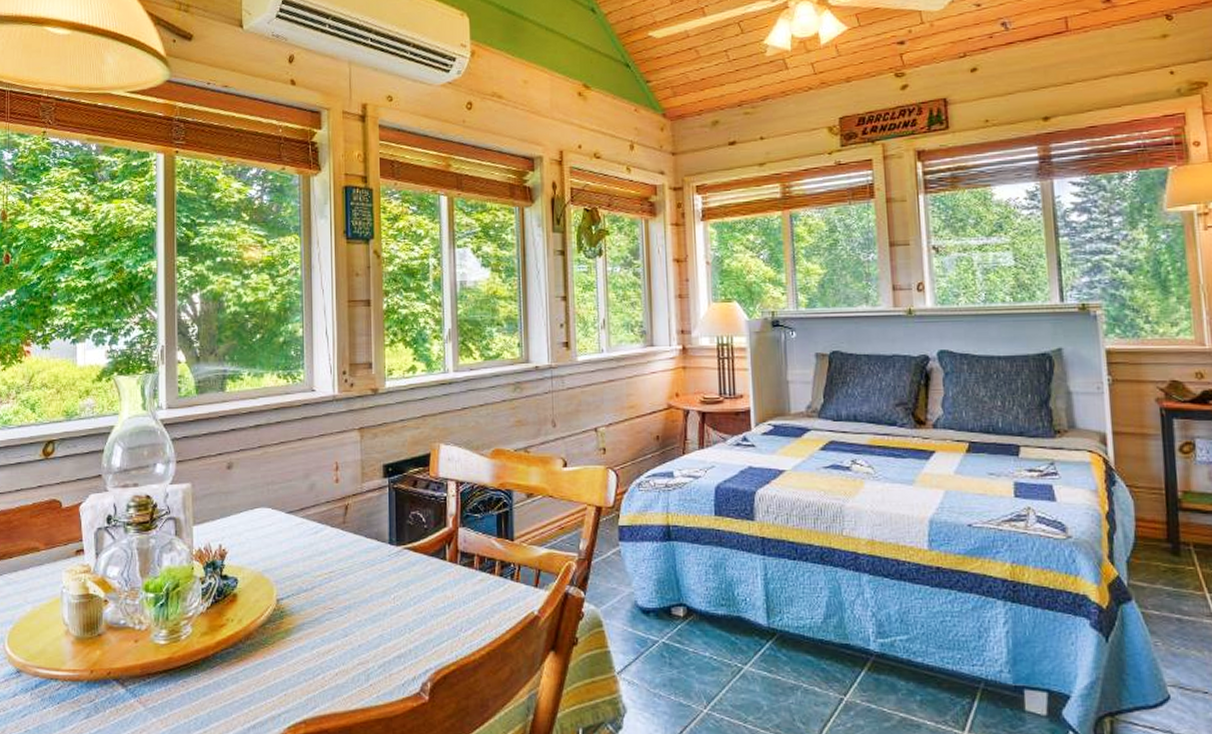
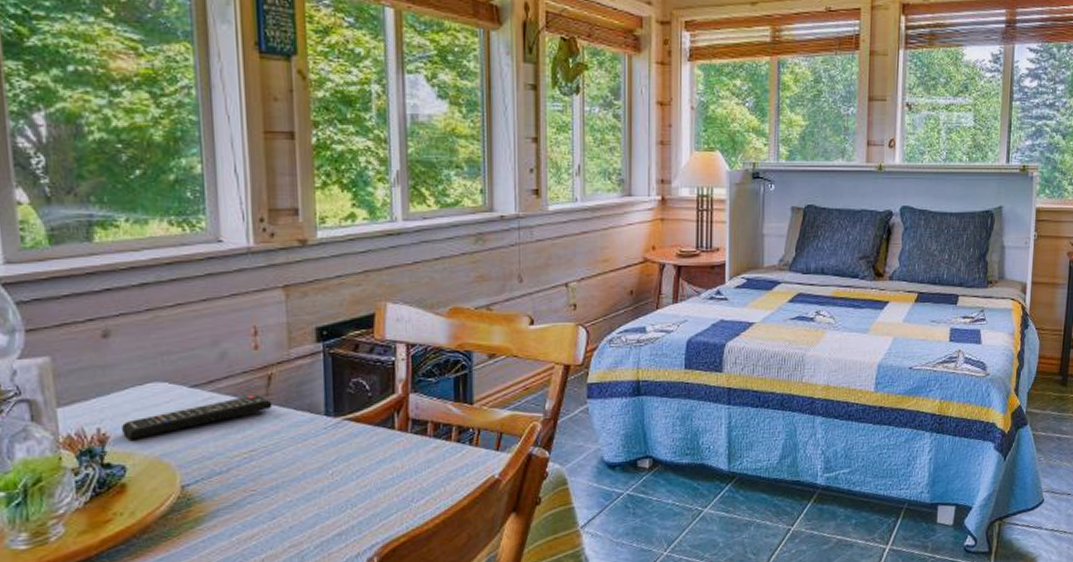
remote control: none [236,522,348,556] -> present [120,394,273,440]

